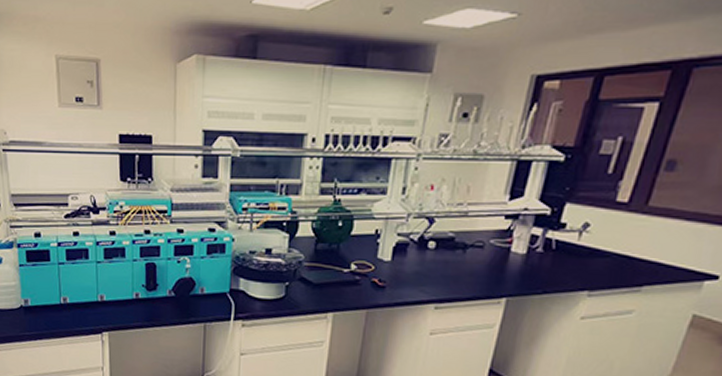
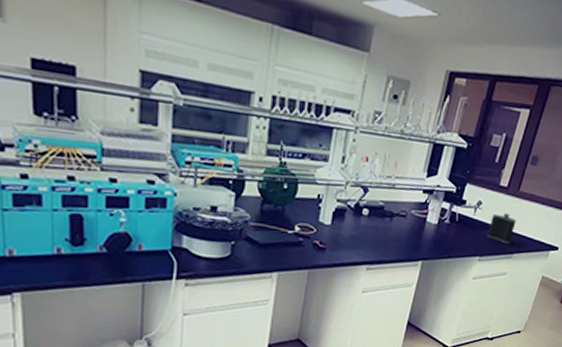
flask: none [599,235,645,275] -> present [487,213,517,244]

